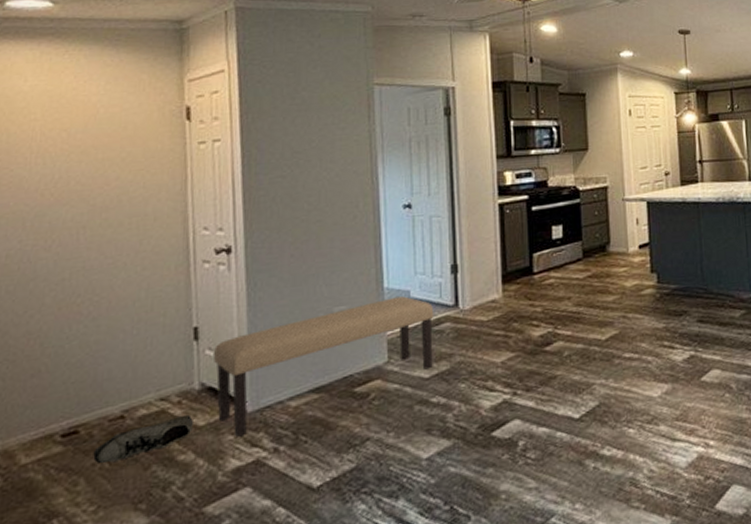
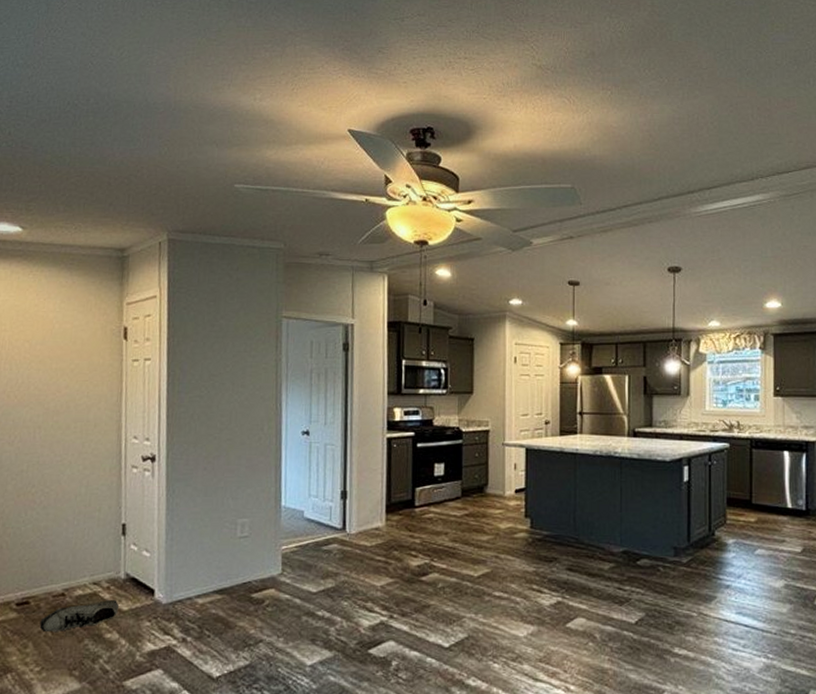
bench: present [214,296,434,437] -> none [137,515,324,624]

